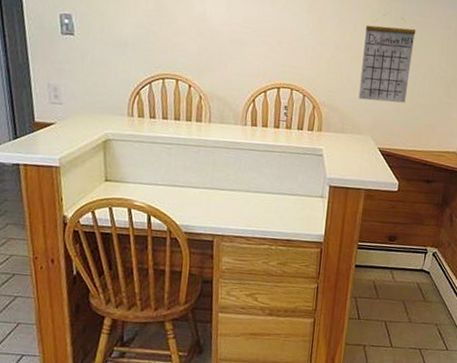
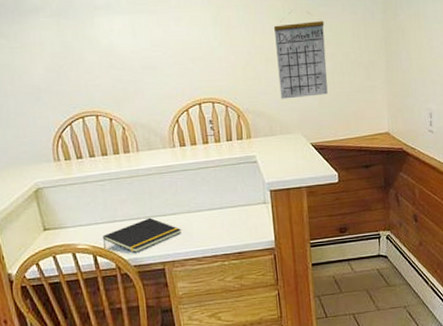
notepad: none [159,189,237,220] -> present [103,217,182,253]

